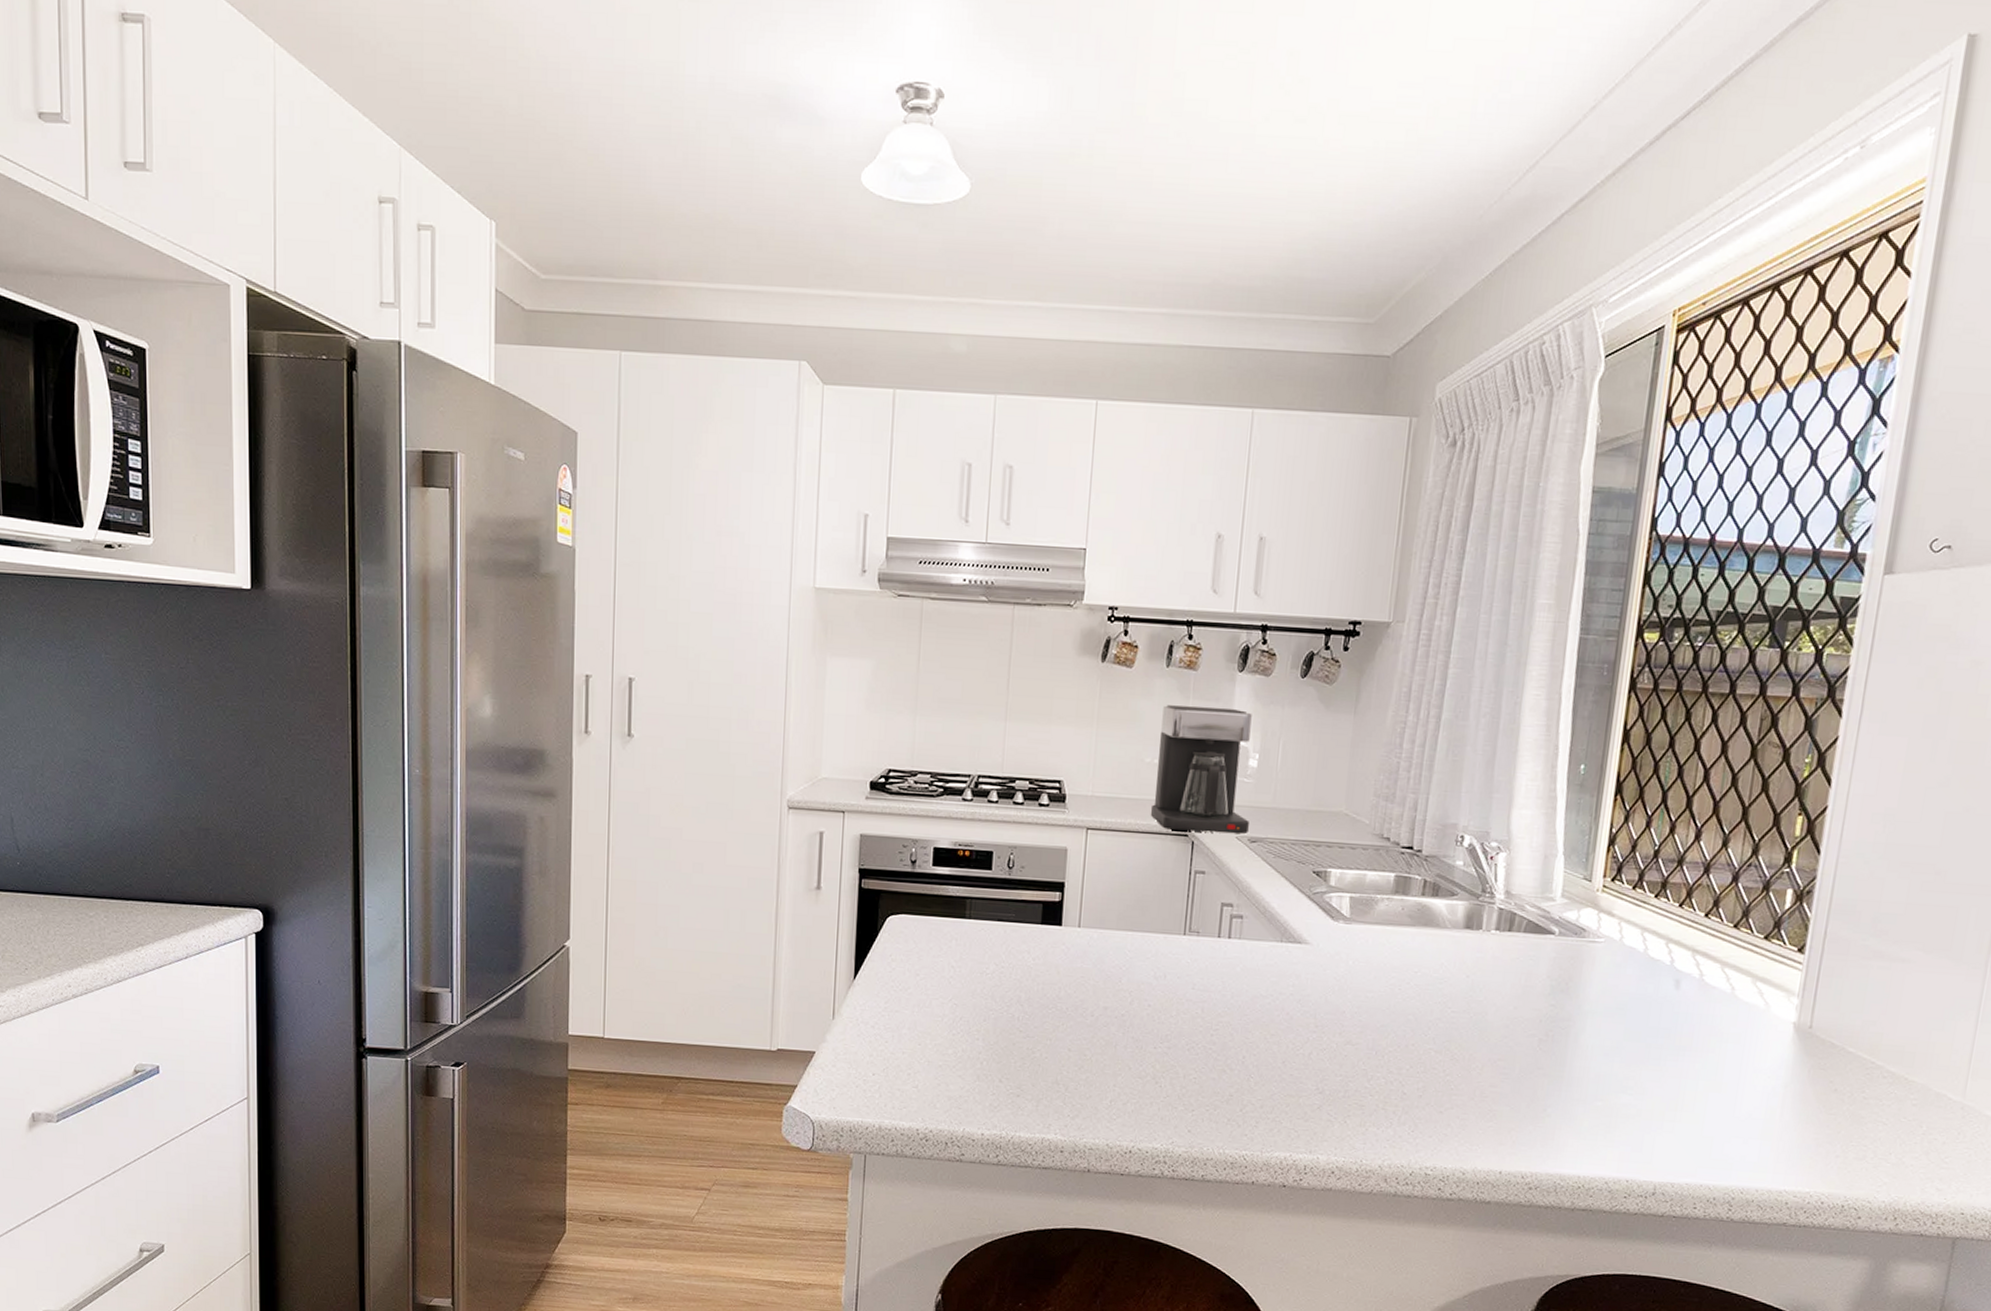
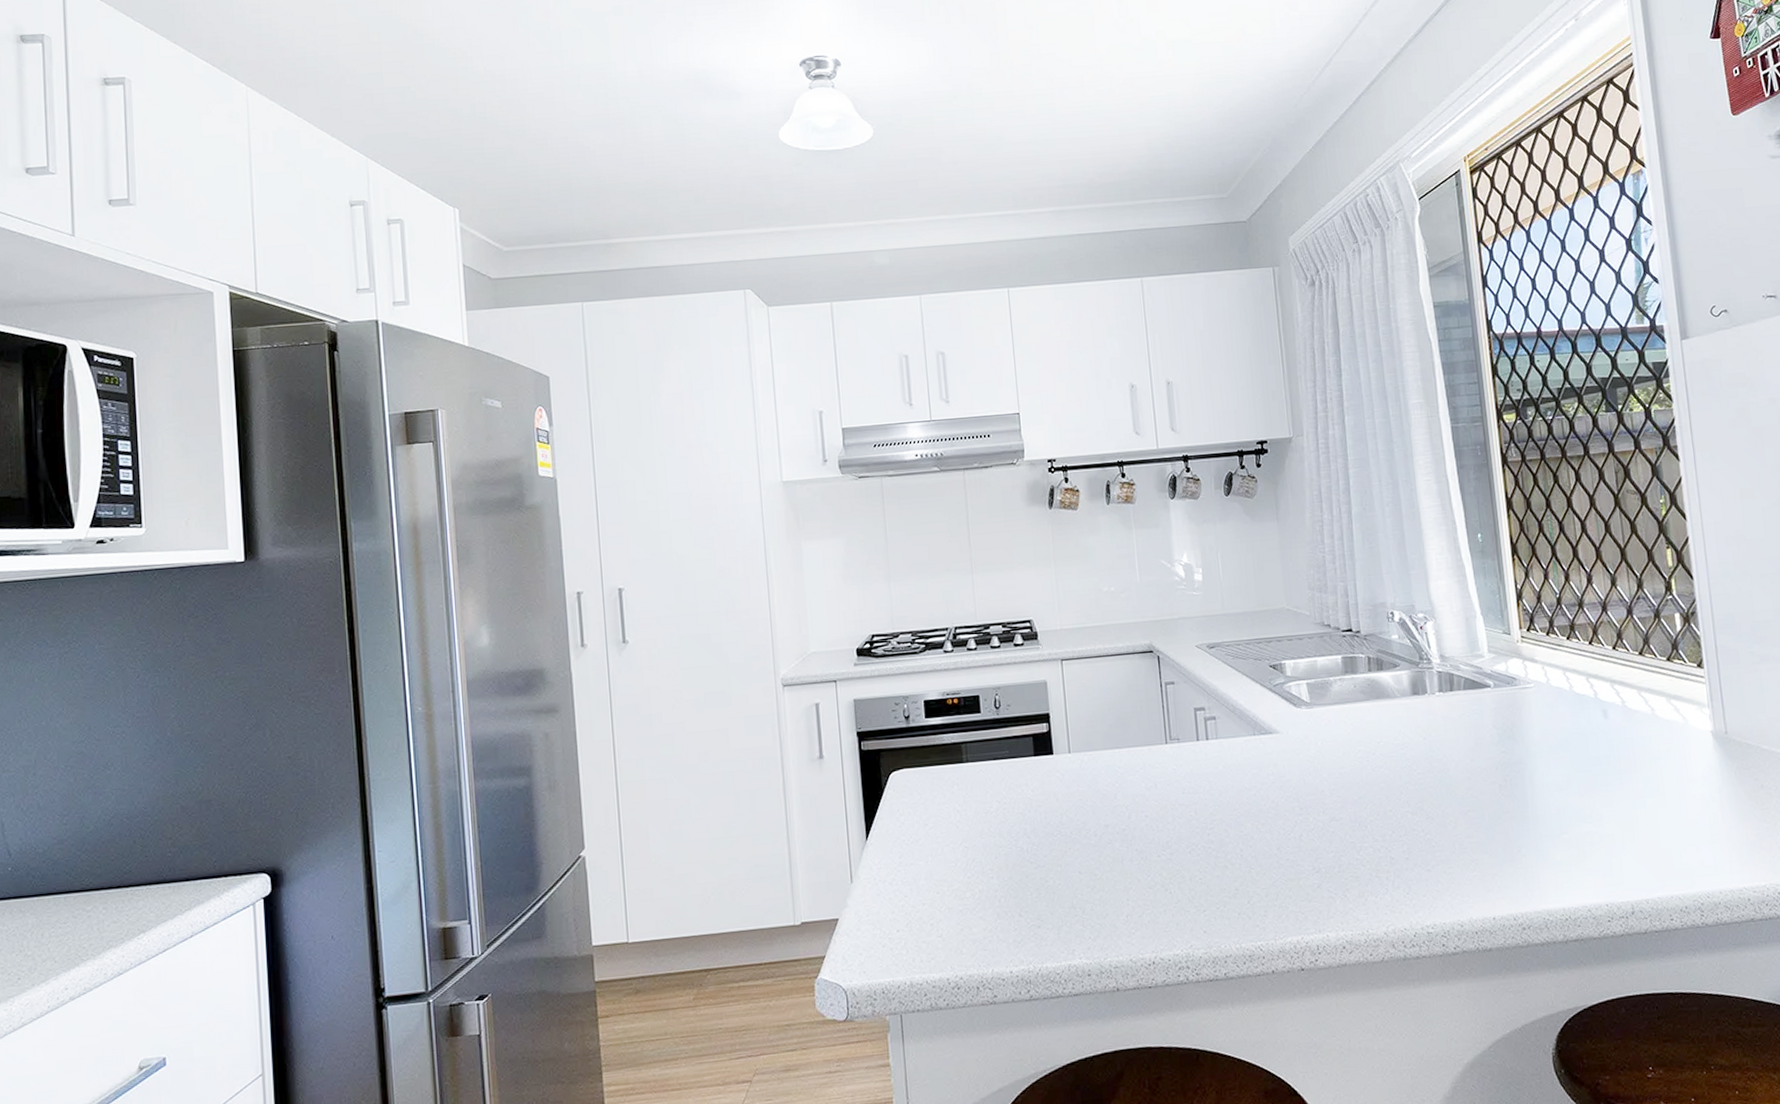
coffee maker: present [1150,705,1252,835] -> none [1110,532,1206,650]

